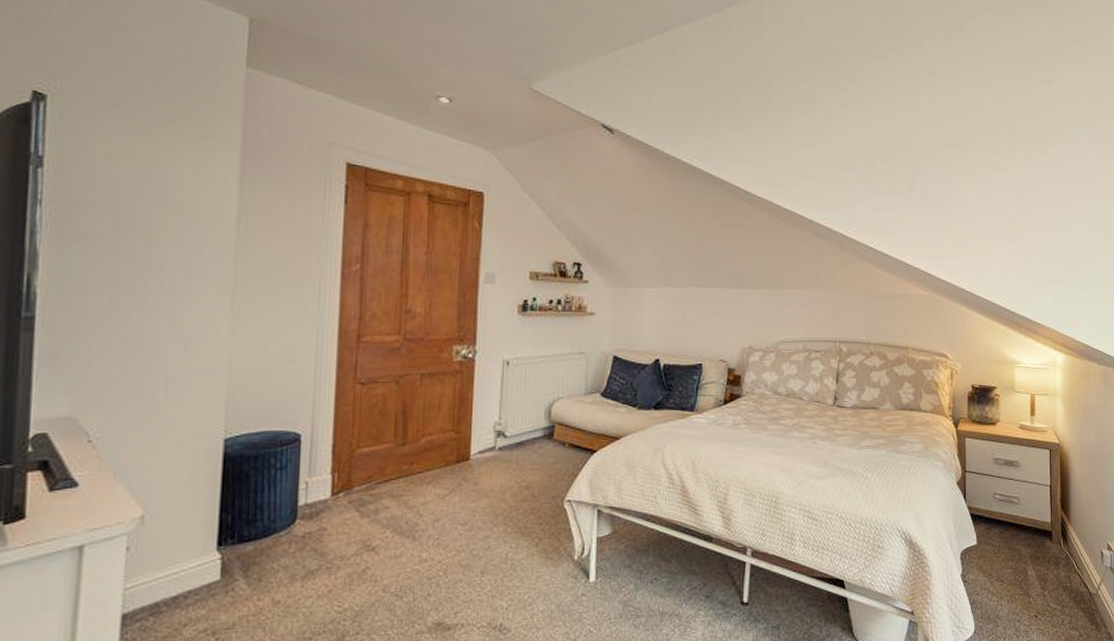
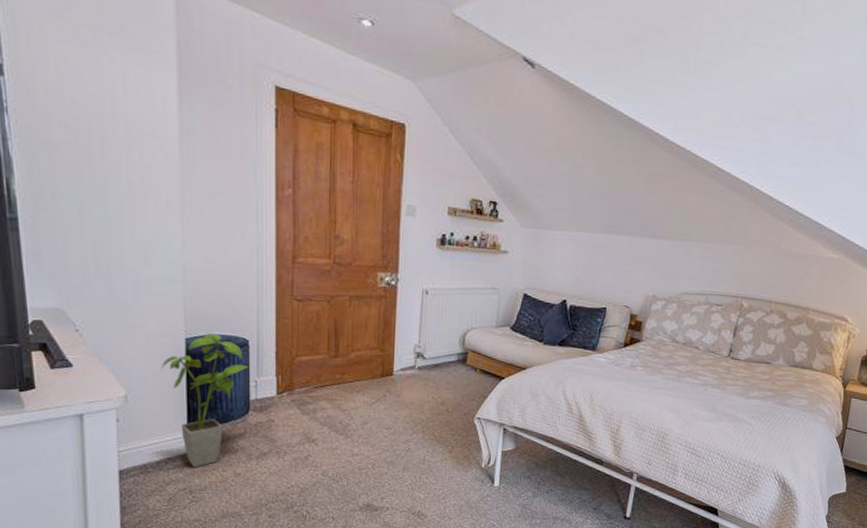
house plant: none [191,430,301,599] -> present [161,333,251,467]

